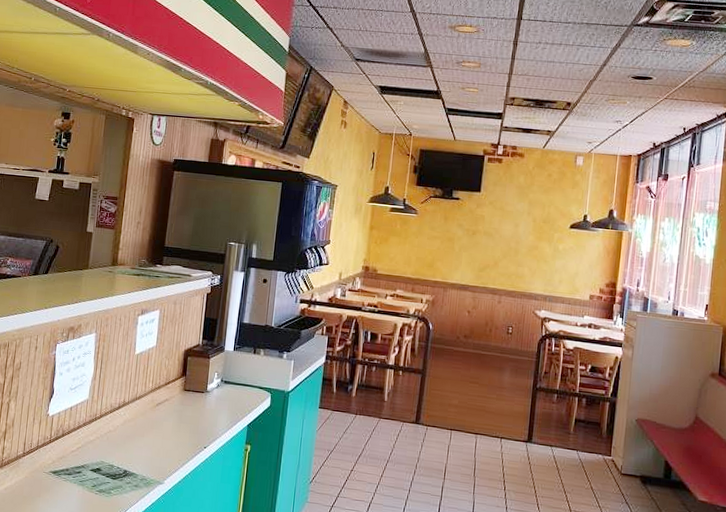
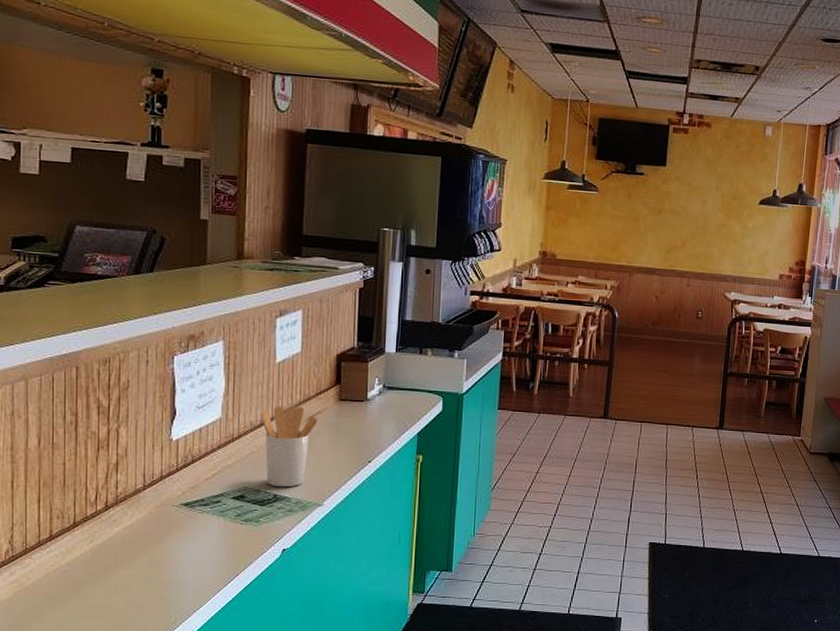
utensil holder: none [119,392,165,465] -> present [260,406,318,488]

